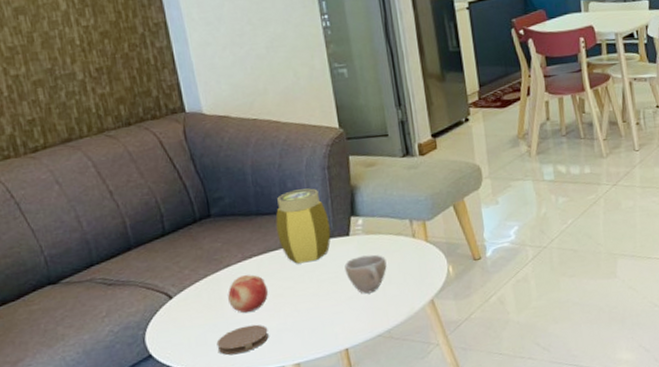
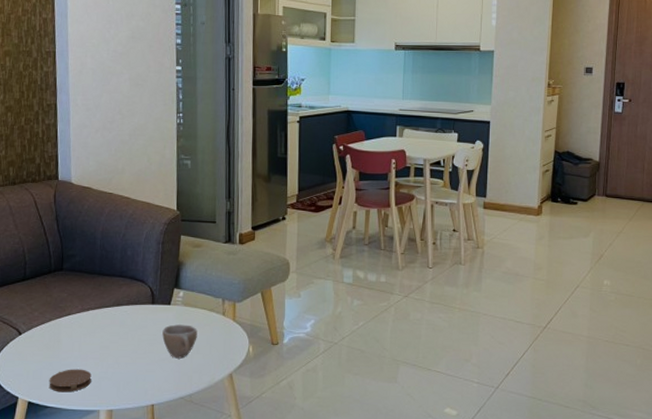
fruit: present [228,275,268,313] -> none [65,325,97,358]
jar: present [275,188,331,264] -> none [112,258,156,322]

